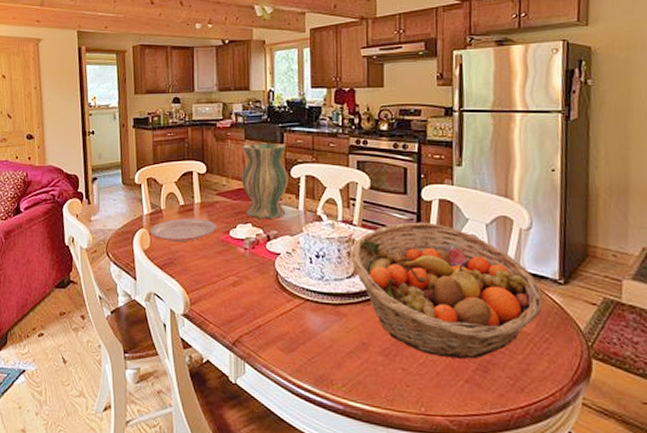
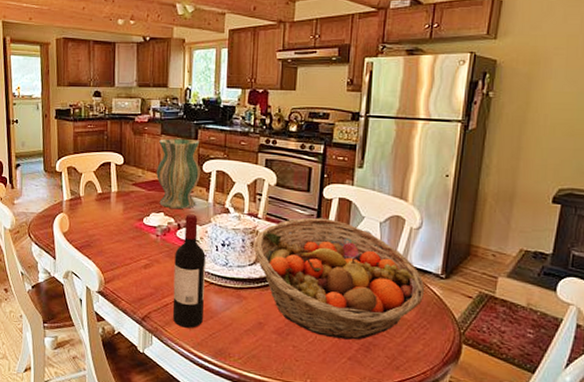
plate: present [149,218,218,243] -> none [68,205,132,227]
wine bottle: none [265,224,300,353] -> present [172,214,206,328]

